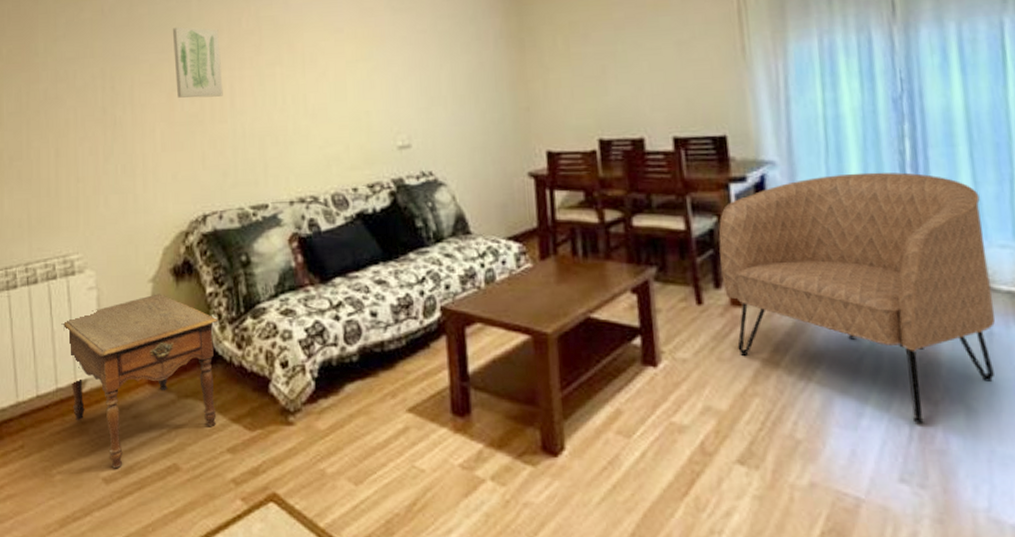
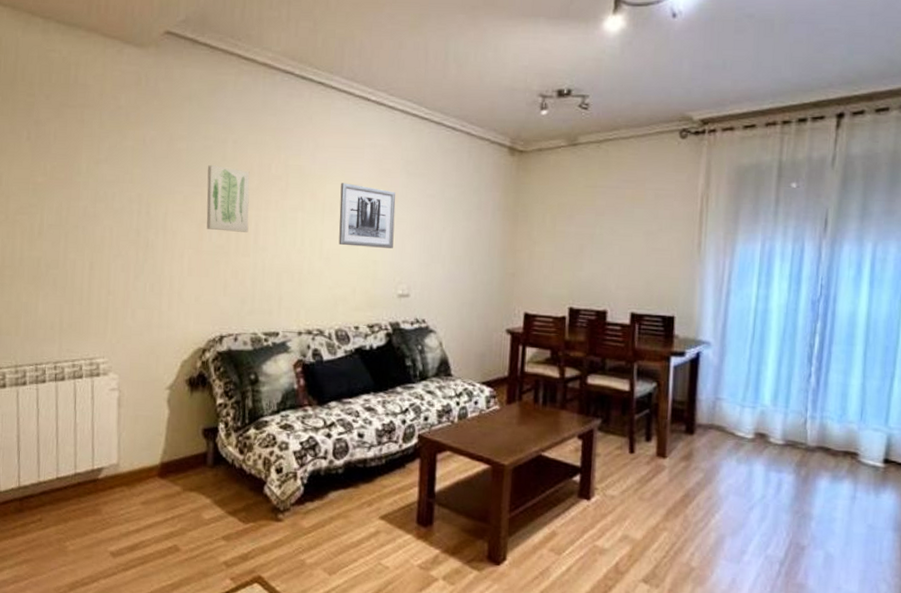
side table: present [61,293,219,468] -> none [84,400,225,545]
wall art: none [320,28,386,99] -> present [338,183,396,248]
armchair: present [719,172,996,425] -> none [653,358,865,563]

